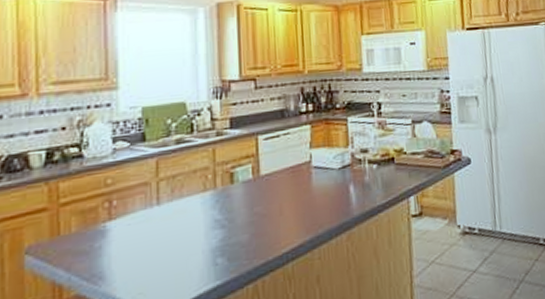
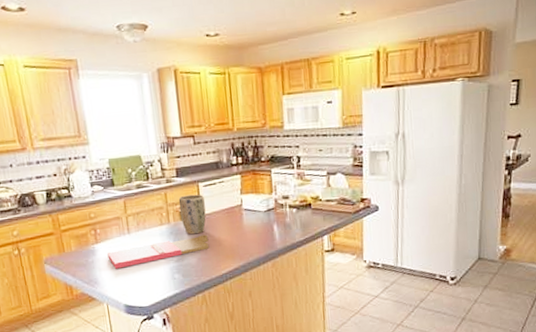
cutting board: none [123,201,267,256] -> present [107,234,209,269]
plant pot: none [230,149,265,203] -> present [178,194,206,235]

